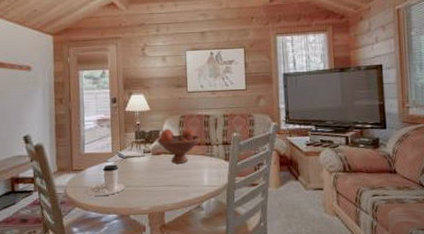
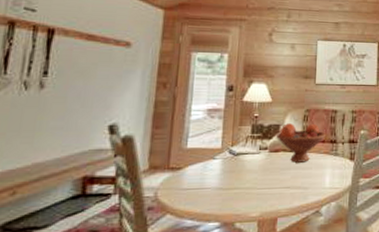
coffee cup: present [85,164,126,196] -> none [182,162,234,200]

